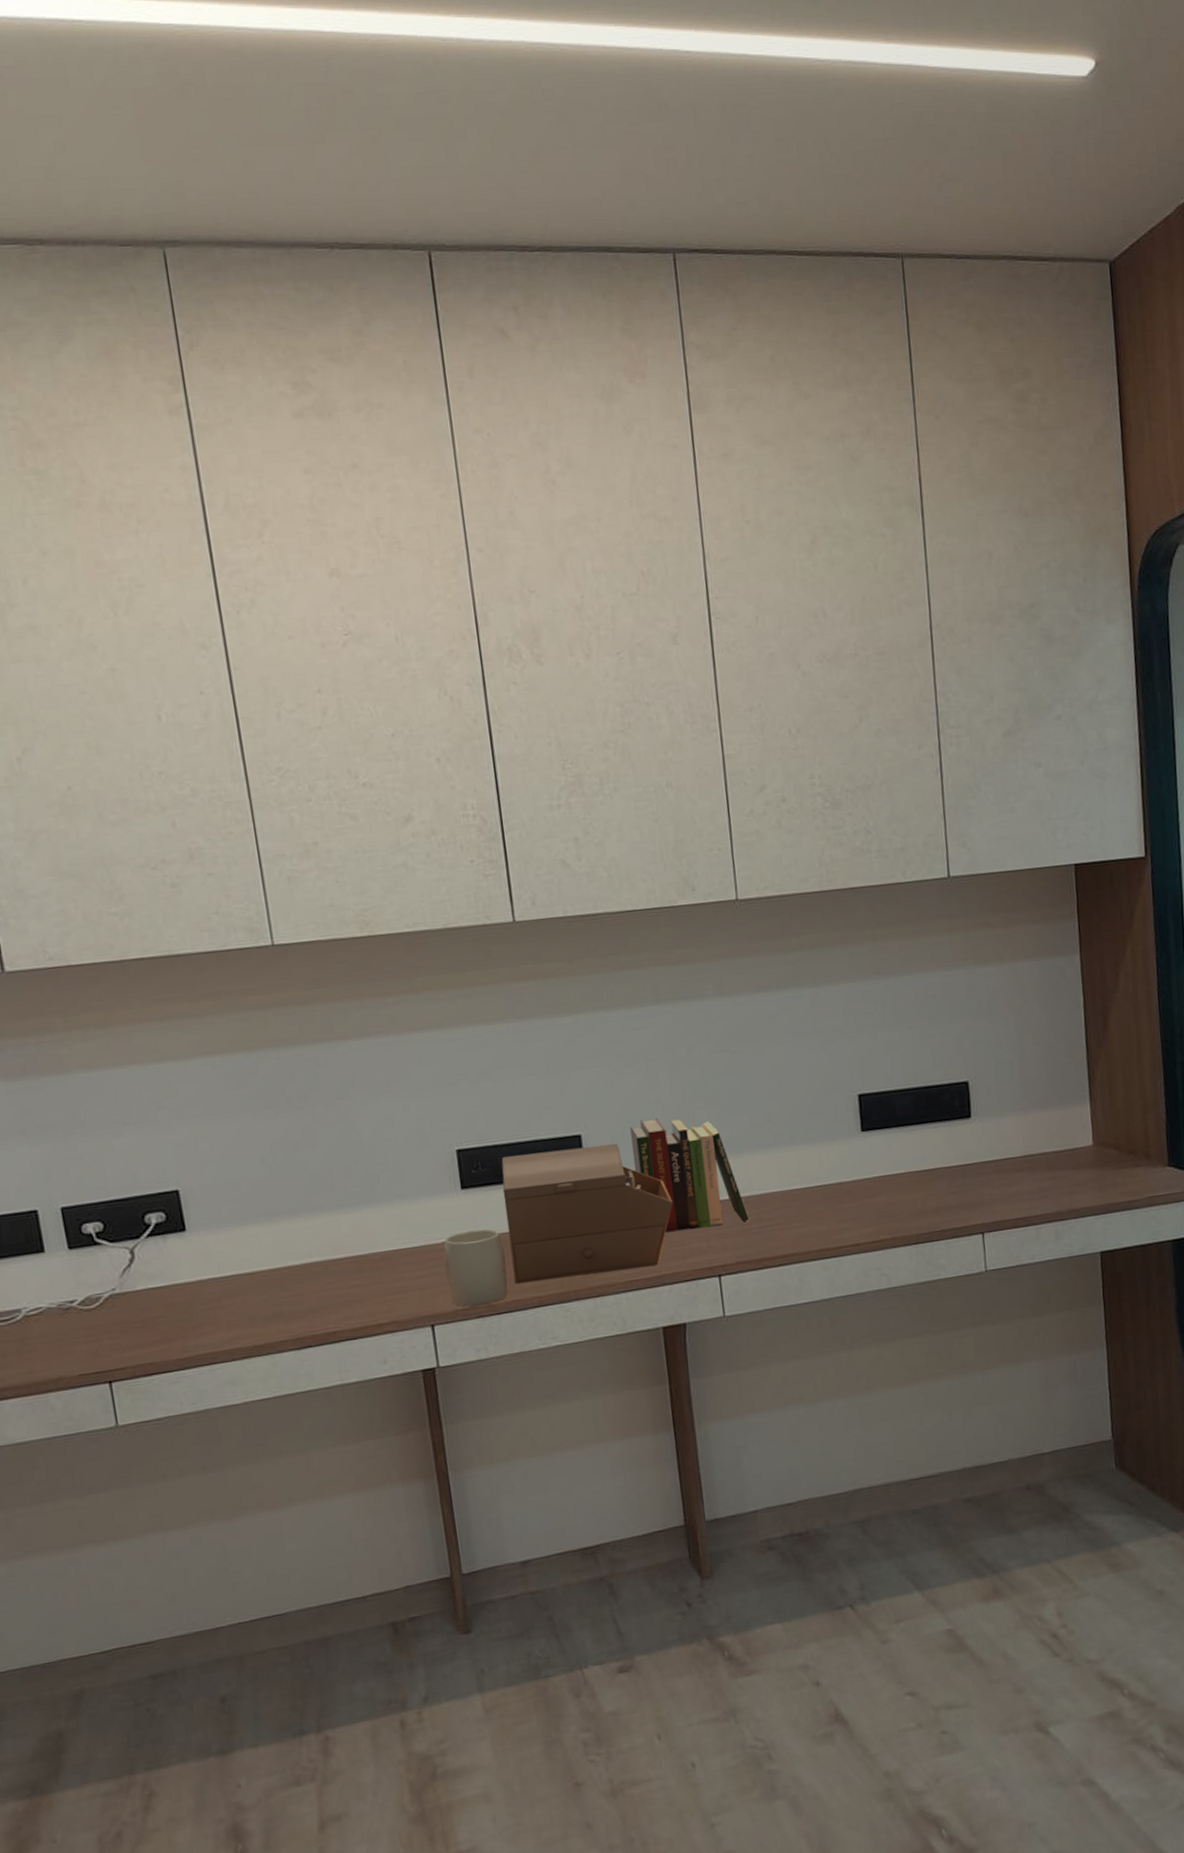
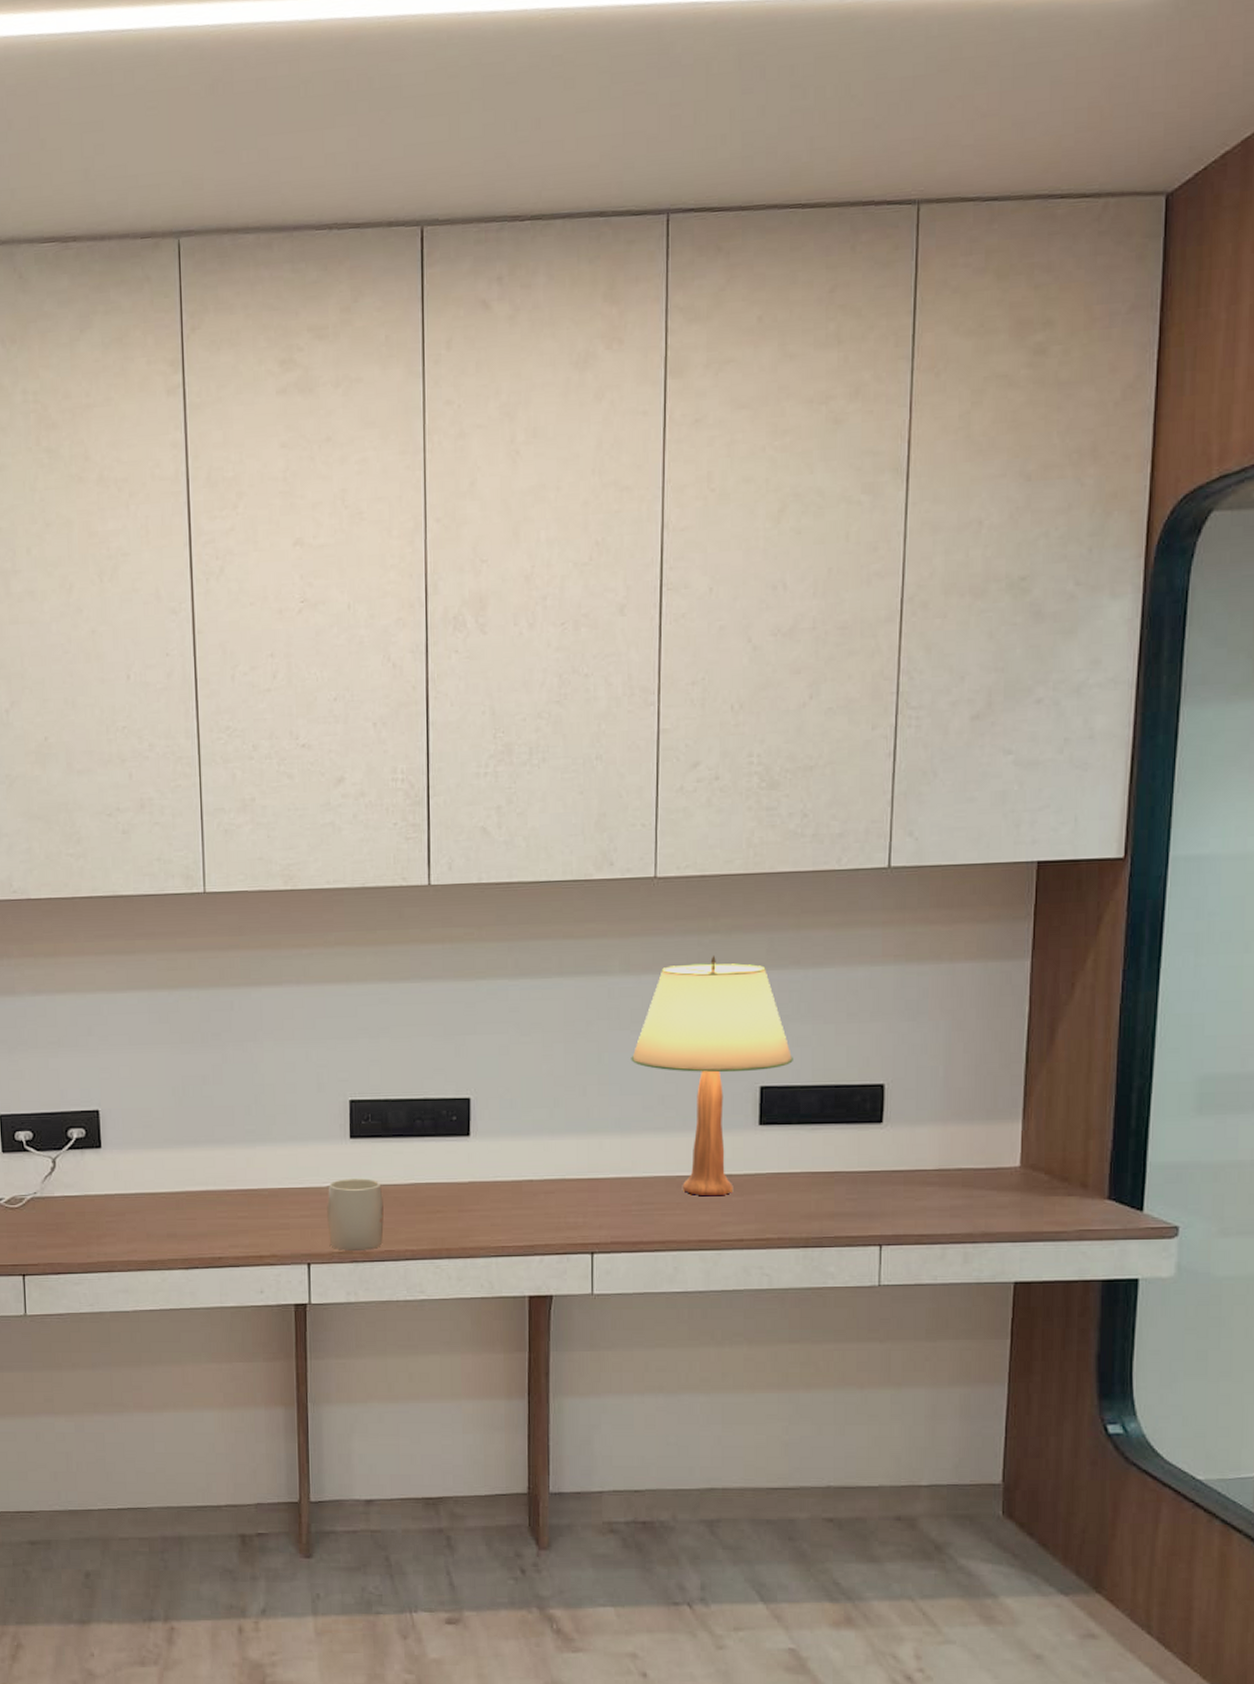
sewing box: present [501,1143,673,1285] -> none [388,1109,553,1236]
books: present [630,1118,749,1232] -> none [518,1090,629,1204]
table lamp: none [734,971,885,1207] -> present [631,955,793,1197]

